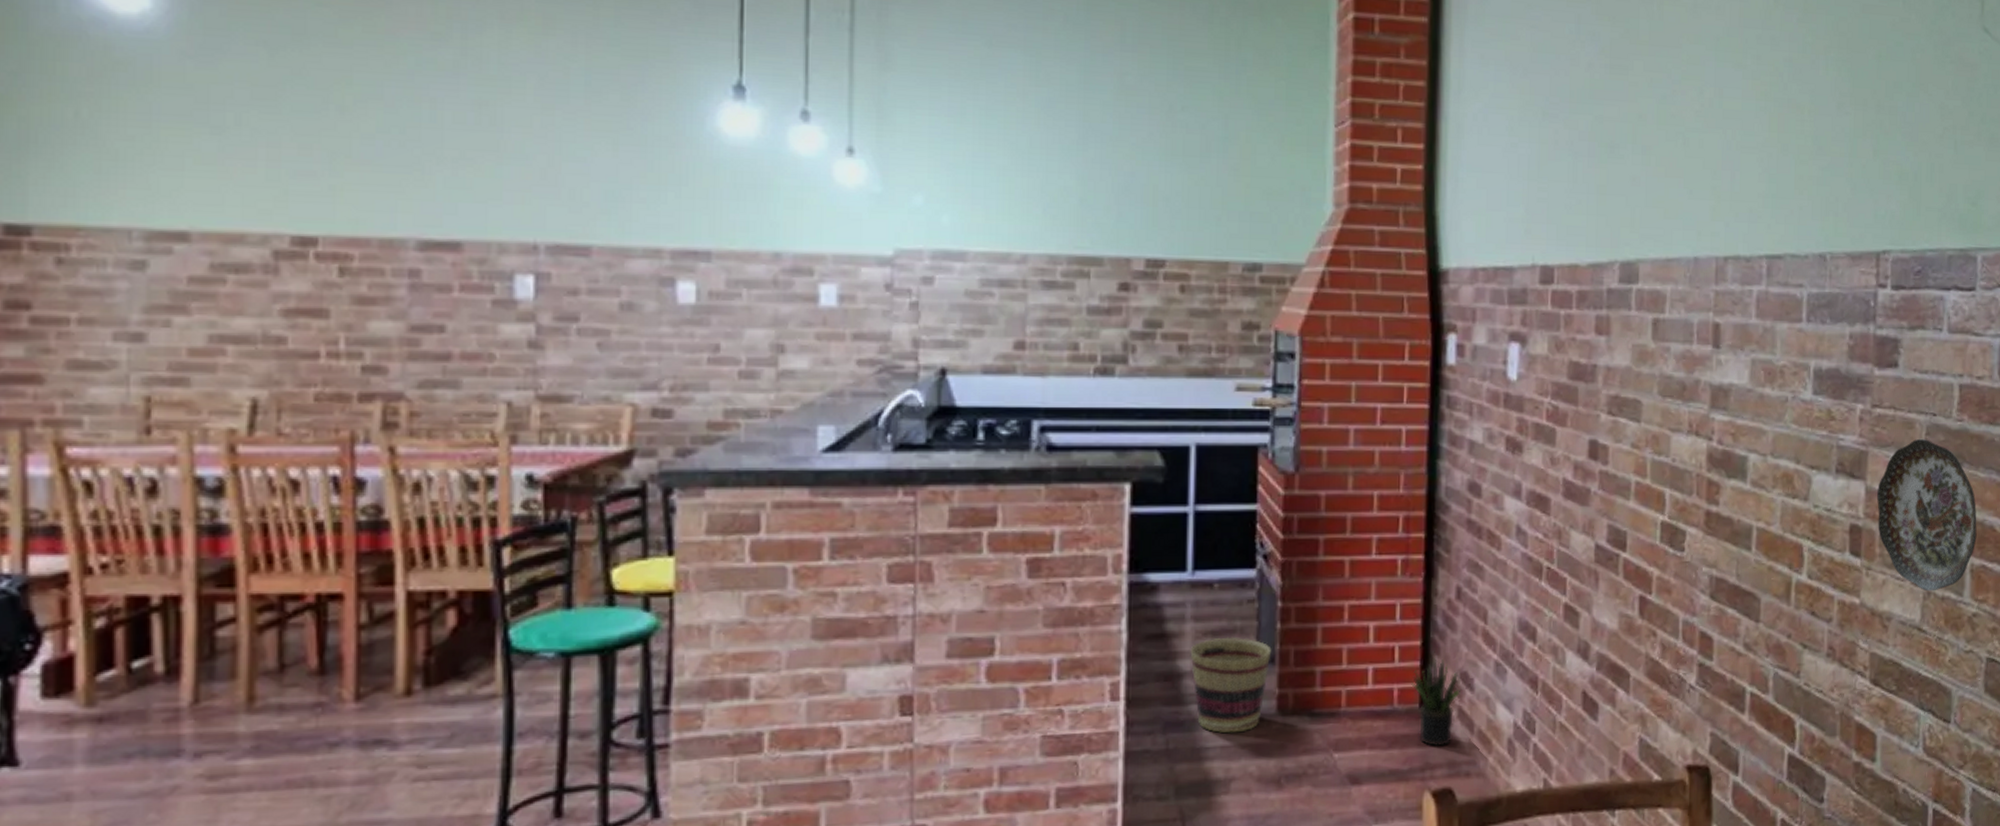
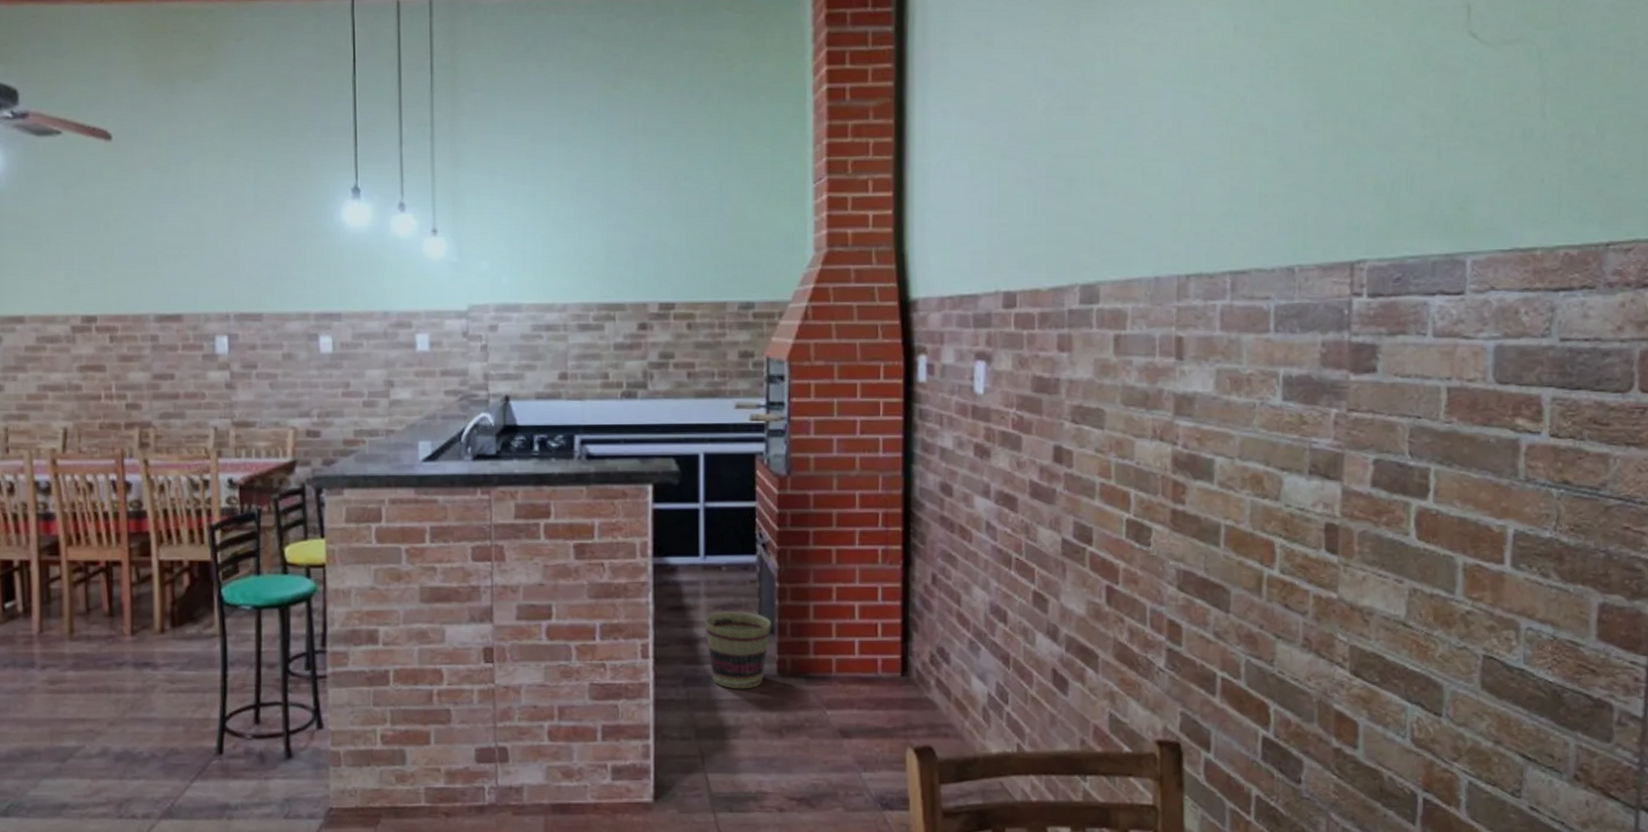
potted plant: present [1411,658,1460,747] -> none [893,635,938,711]
decorative plate: present [1877,438,1977,592] -> none [1355,440,1470,589]

